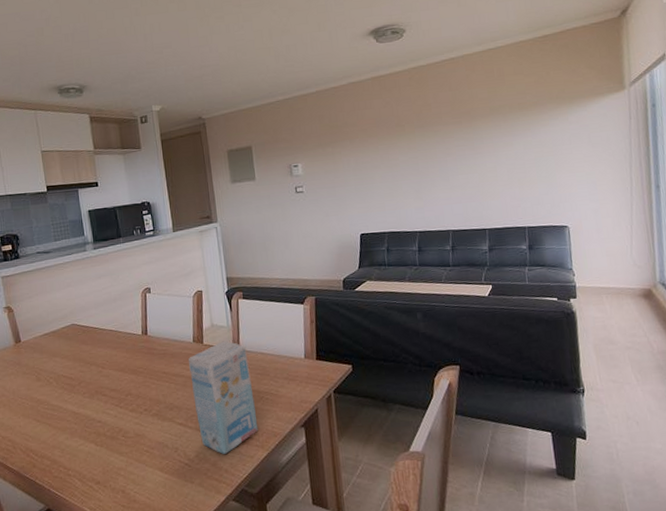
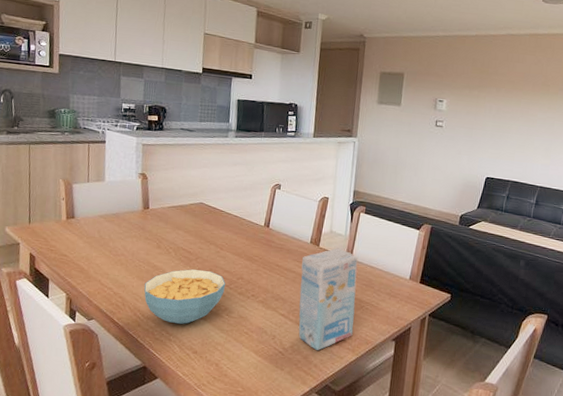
cereal bowl: none [31,393,116,457] -> present [144,269,226,325]

